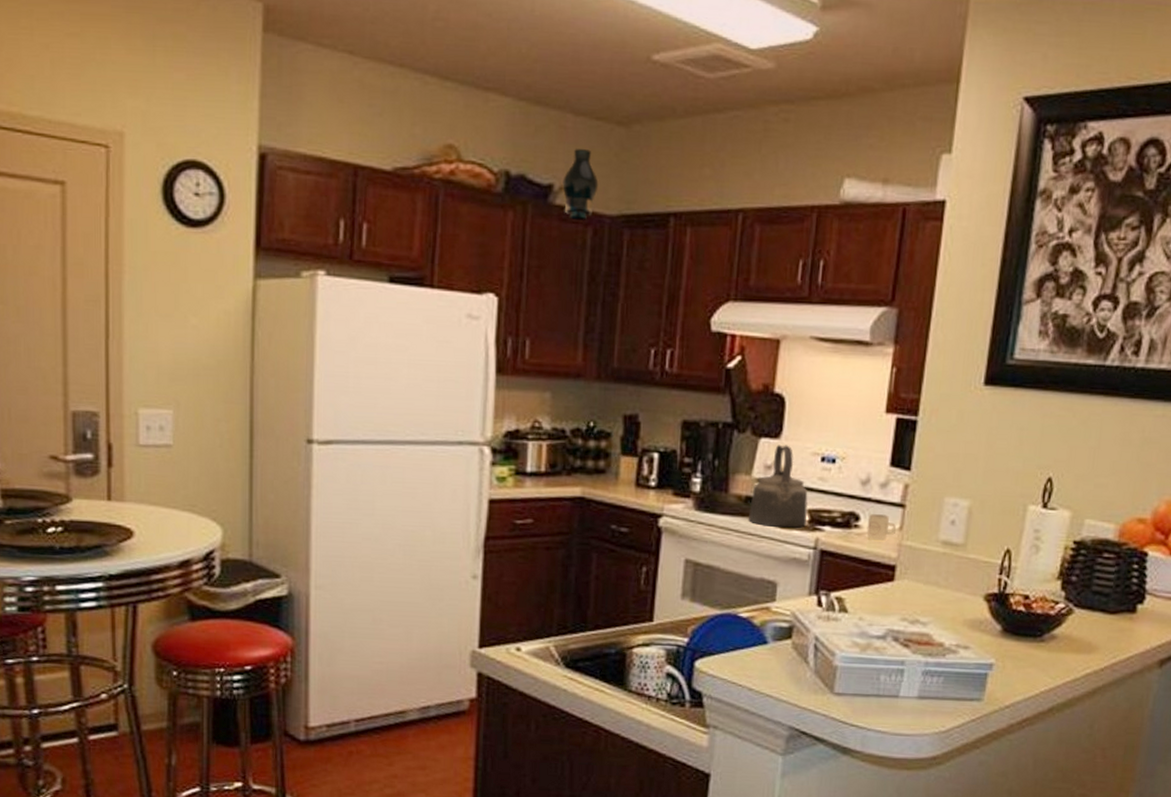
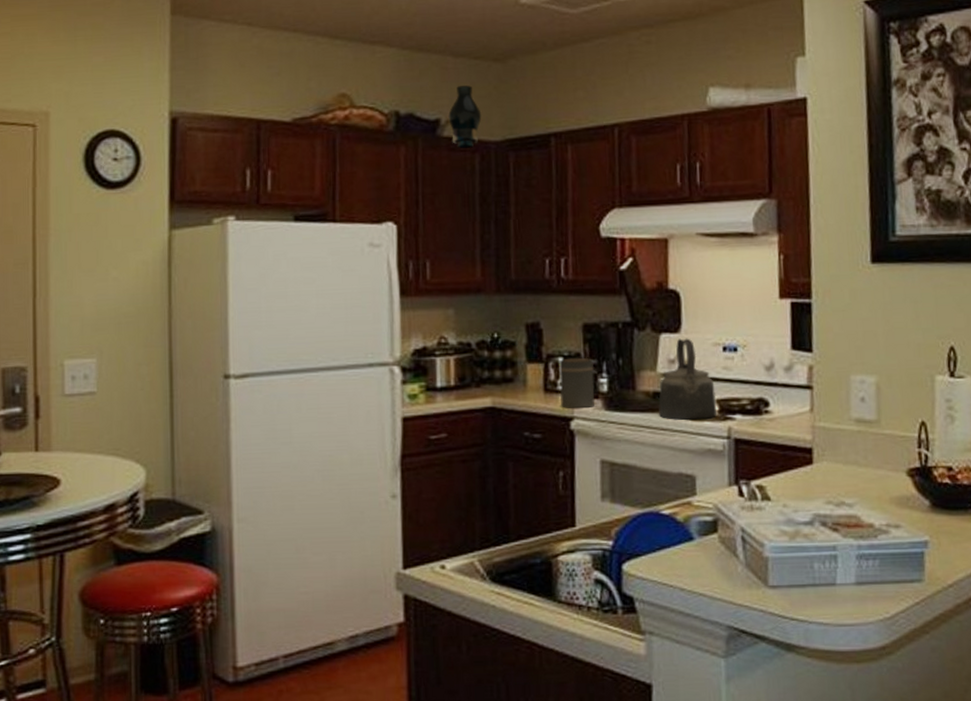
cylinder: none [650,454,690,507] -> present [559,357,595,409]
mug: present [866,514,896,542] -> none [777,398,807,426]

